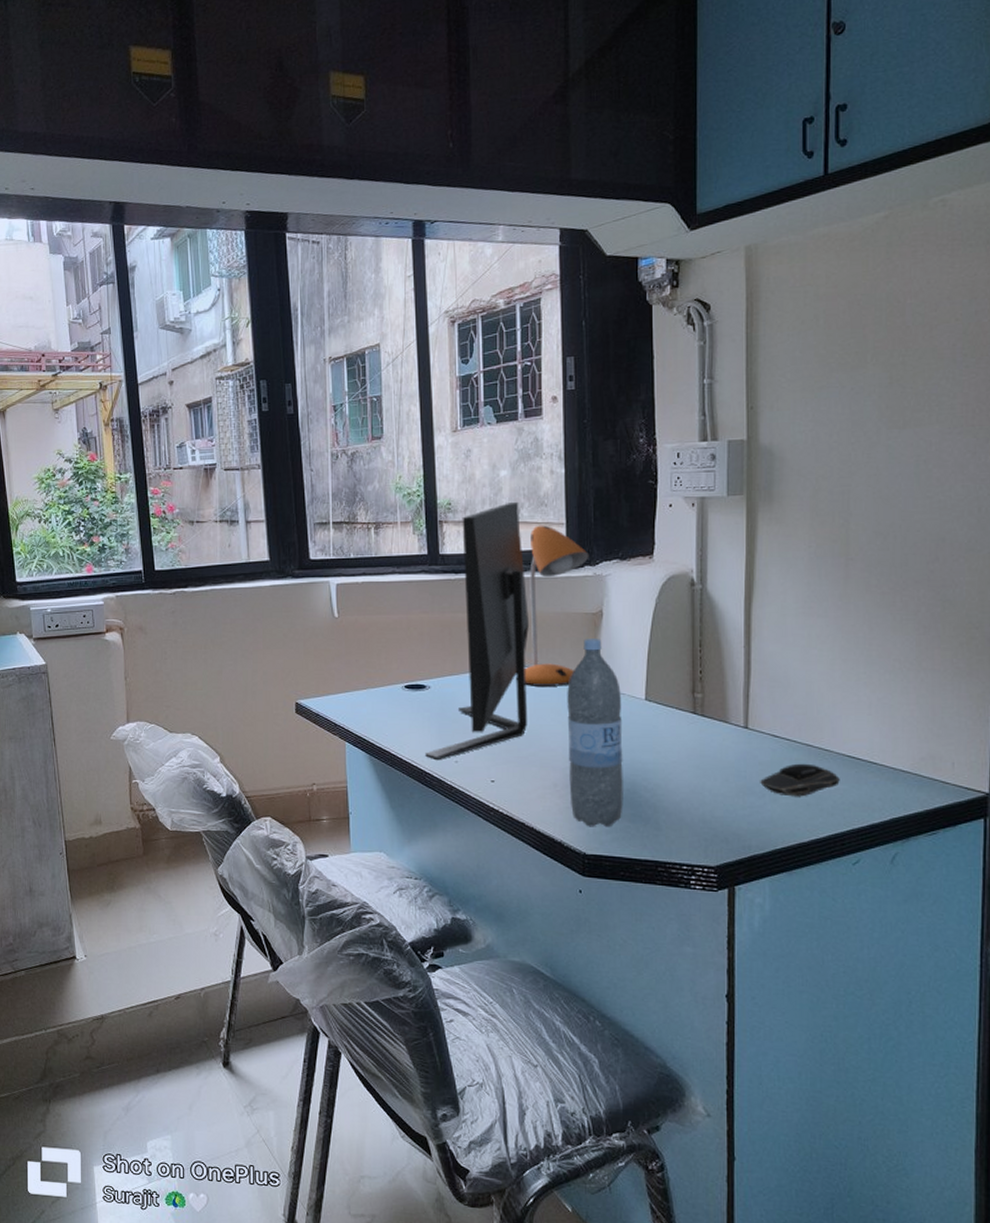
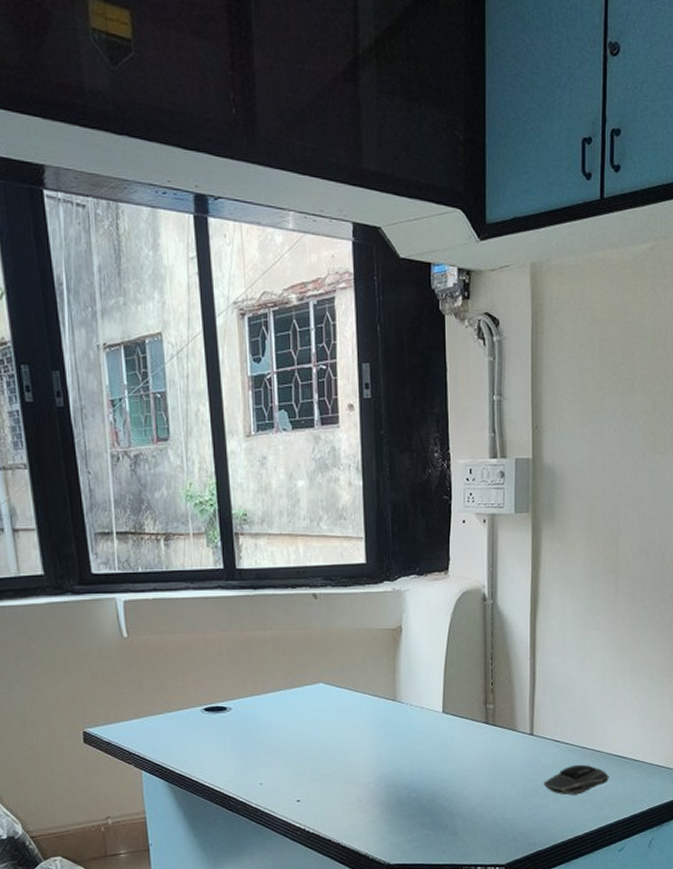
monitor: present [425,501,529,759] -> none [228,514,332,783]
desk lamp: present [525,525,590,686] -> none [328,539,388,704]
water bottle: present [567,639,623,828] -> none [369,654,424,838]

